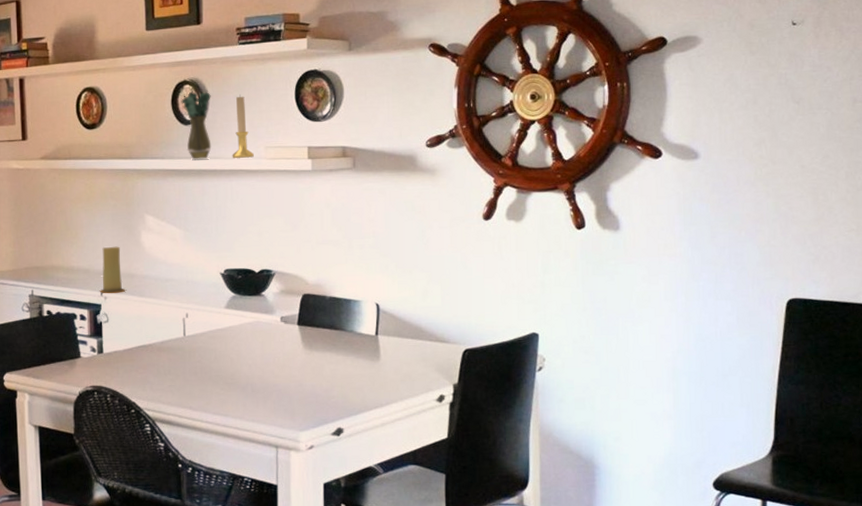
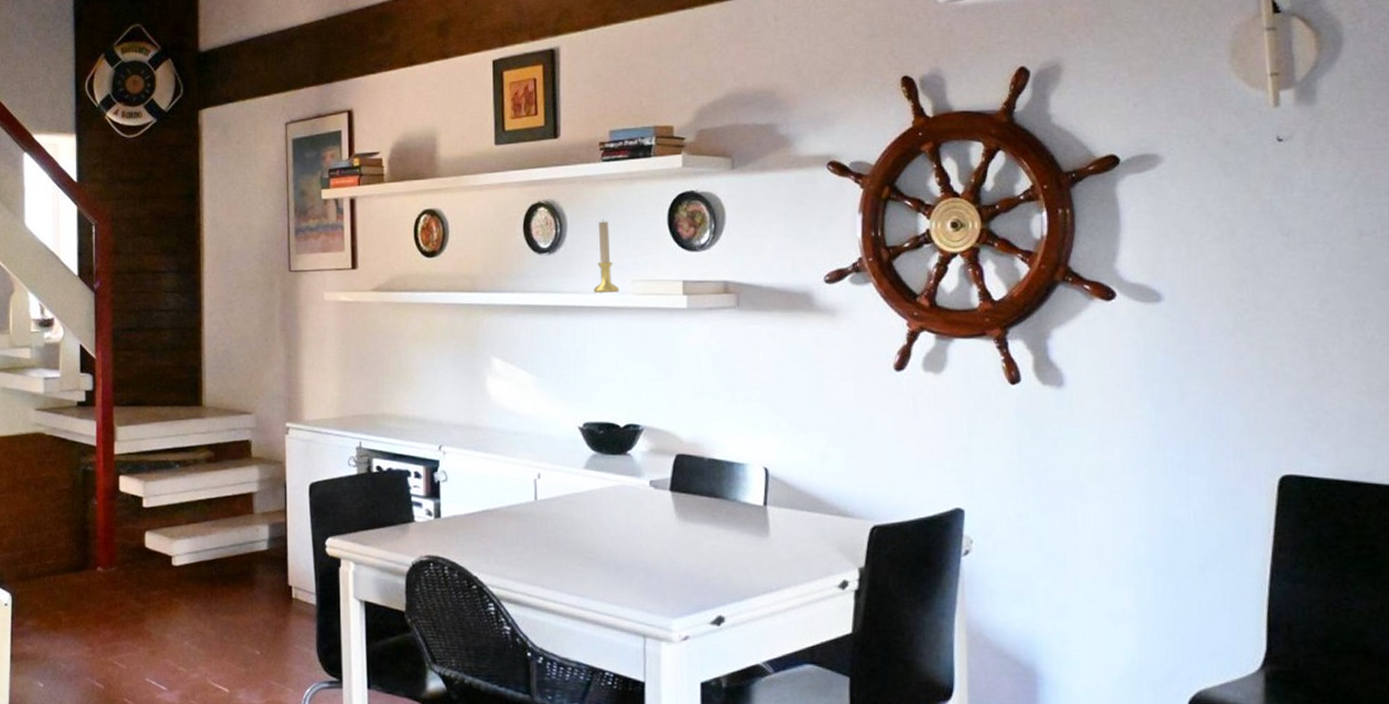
candle: present [99,246,125,293] -> none [437,393,467,447]
vase: present [181,88,212,160] -> none [534,212,570,295]

